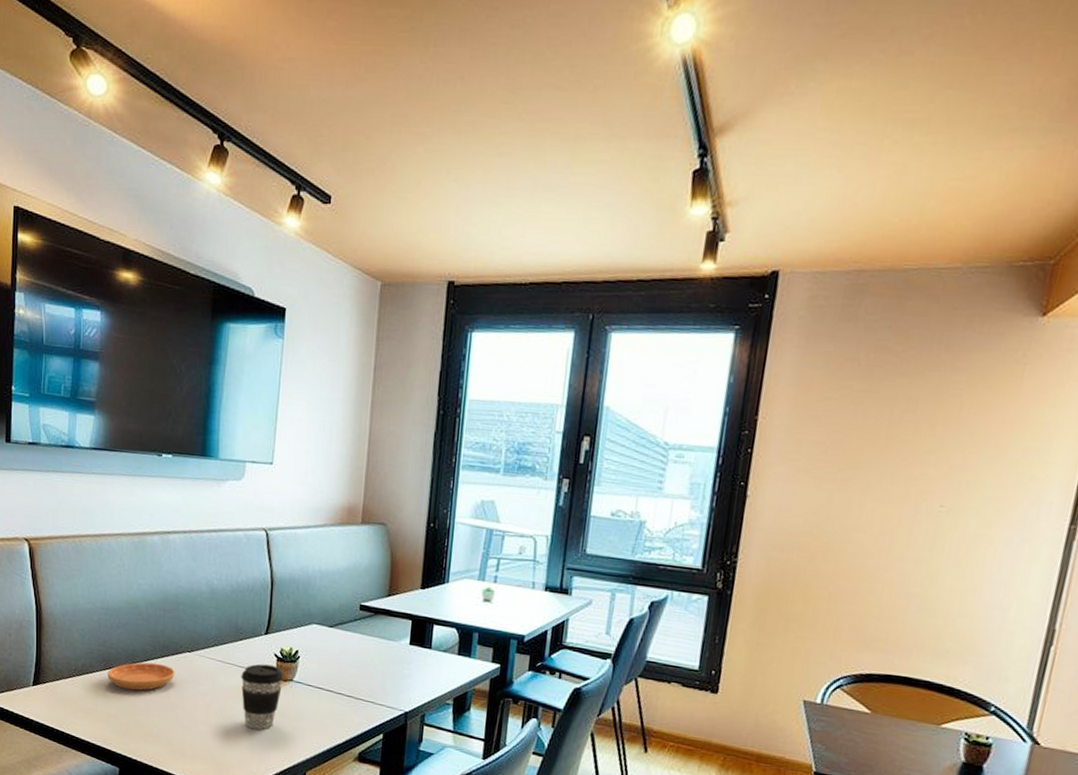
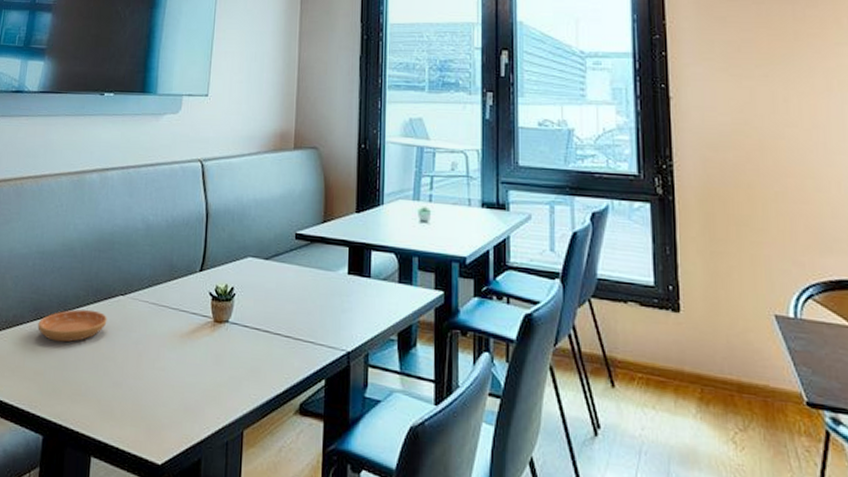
coffee cup: present [241,663,284,730] -> none [174,304,219,382]

